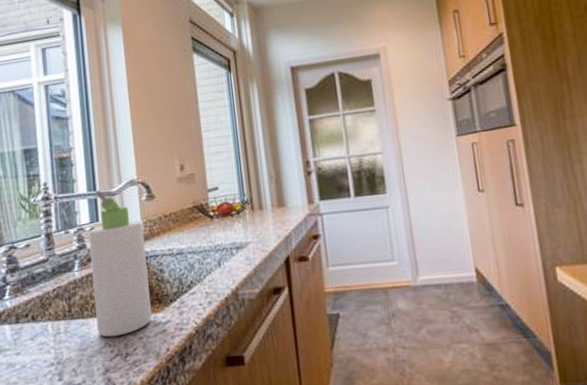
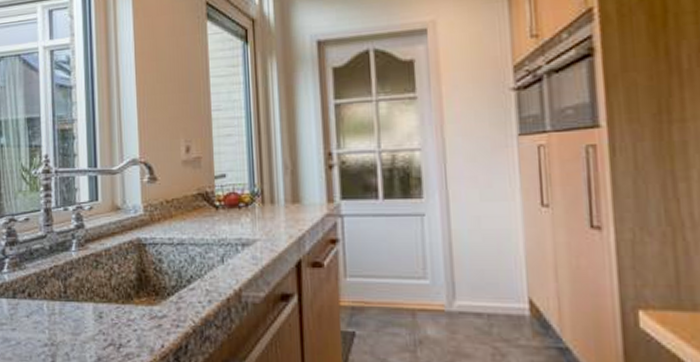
bottle: present [88,190,153,338] -> none [87,167,149,325]

